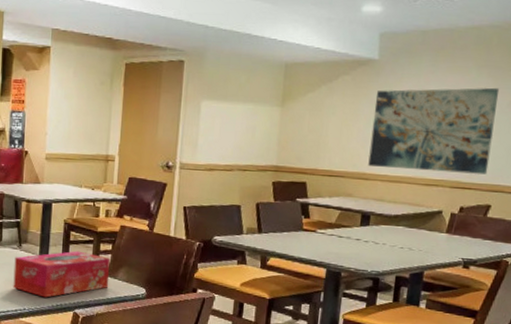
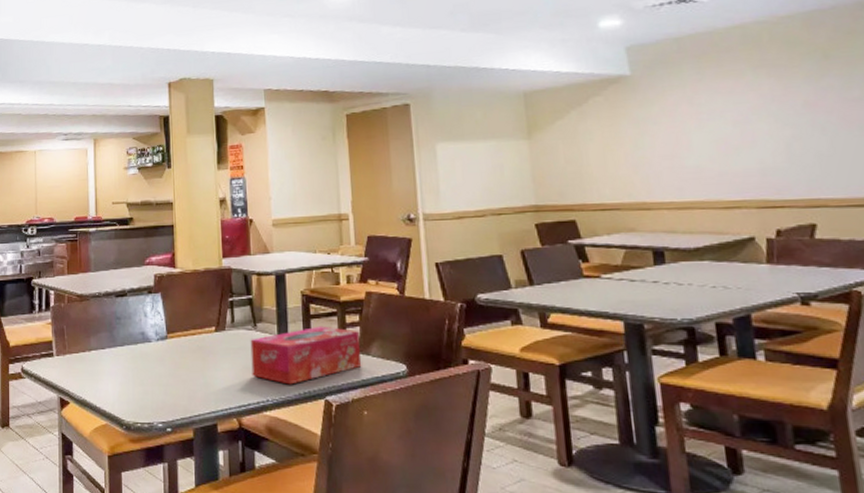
wall art: present [368,87,500,174] -> none [637,87,800,194]

